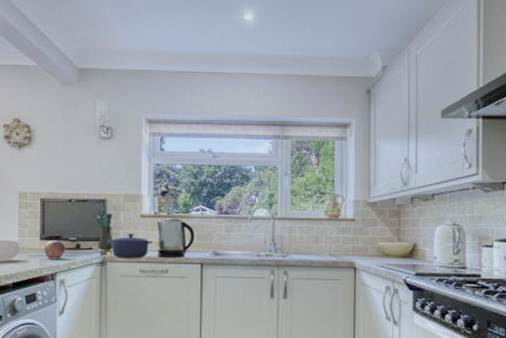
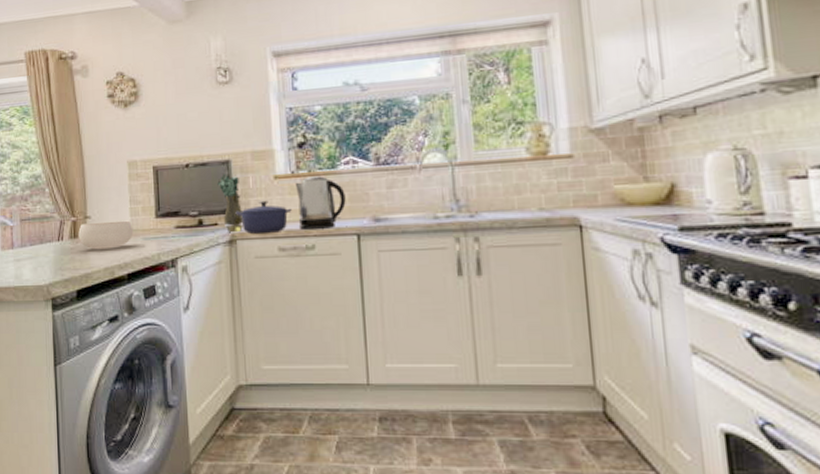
fruit: present [44,241,65,259] -> none [160,217,186,241]

